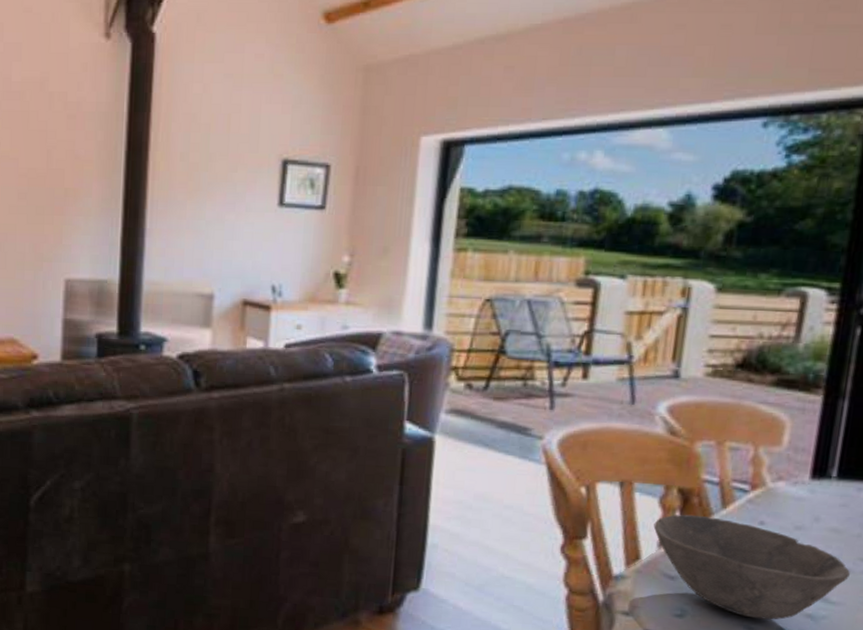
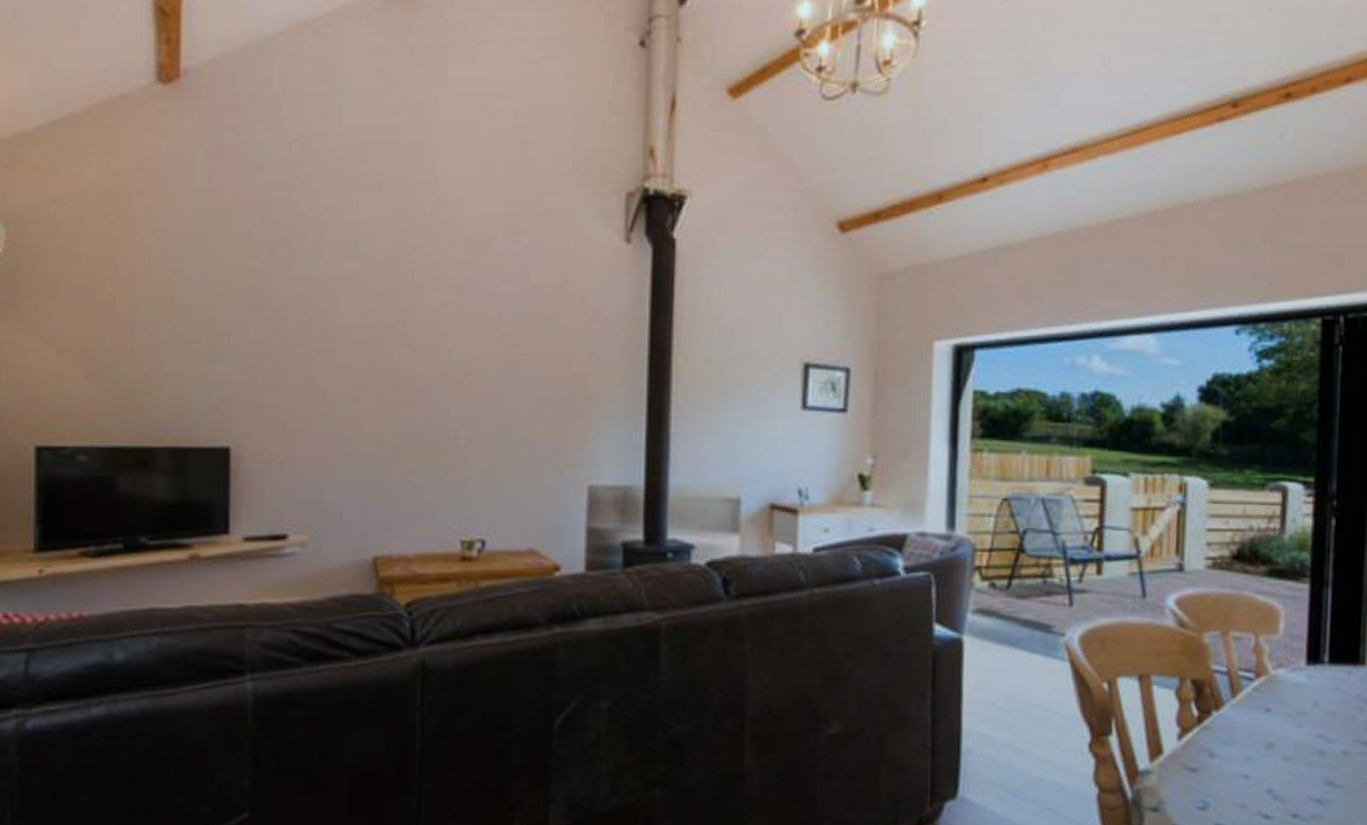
bowl: present [653,514,850,620] -> none [1172,705,1349,807]

